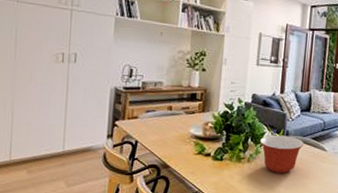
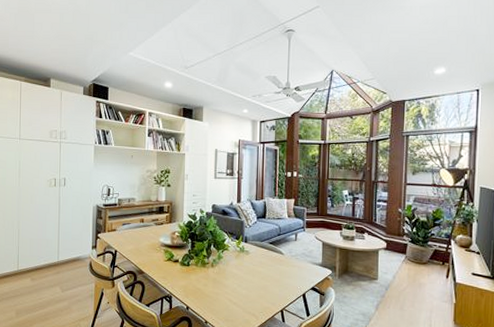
mixing bowl: present [259,134,304,174] -> none [221,241,262,277]

